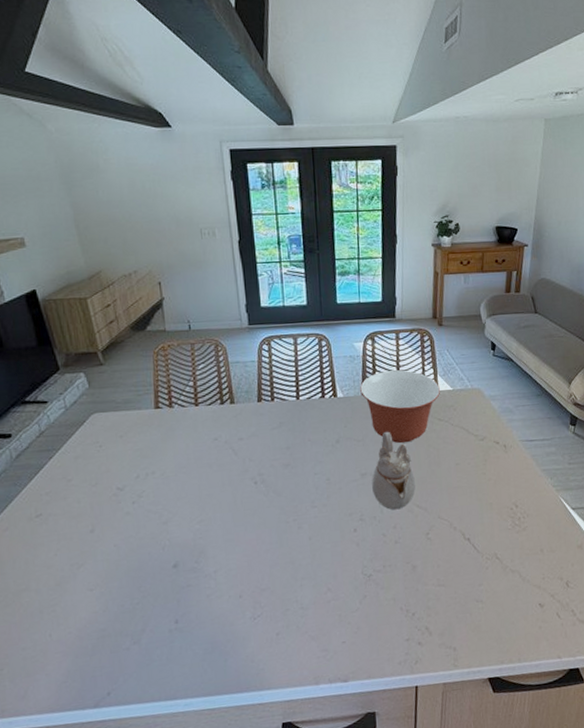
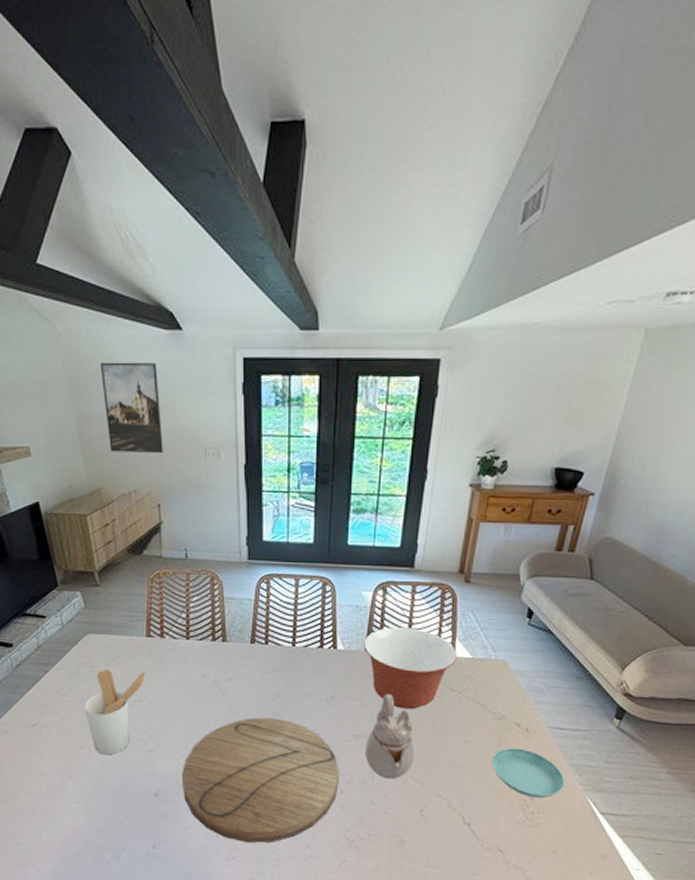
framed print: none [93,156,161,238] -> present [100,362,163,454]
utensil holder: none [93,444,157,535] -> present [84,669,146,755]
cutting board: none [199,469,352,598] -> present [181,717,339,843]
saucer: none [480,463,541,505] -> present [491,748,565,798]

